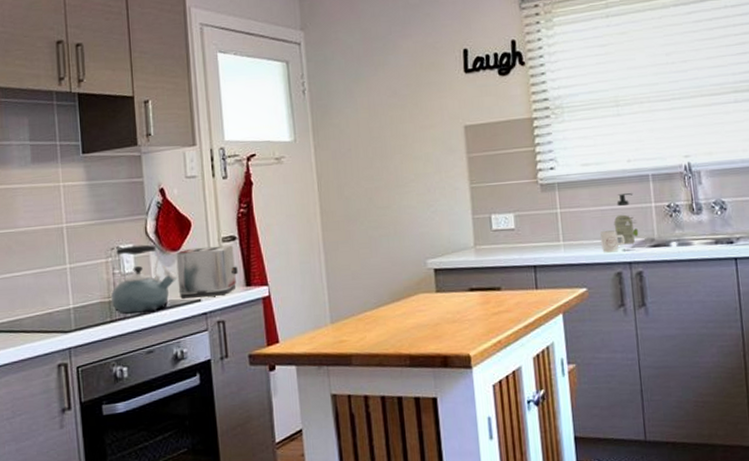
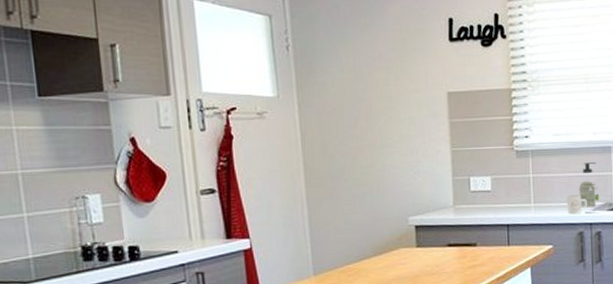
kettle: present [110,244,178,314] -> none [76,194,152,265]
toaster: present [176,245,238,300] -> none [149,197,218,251]

